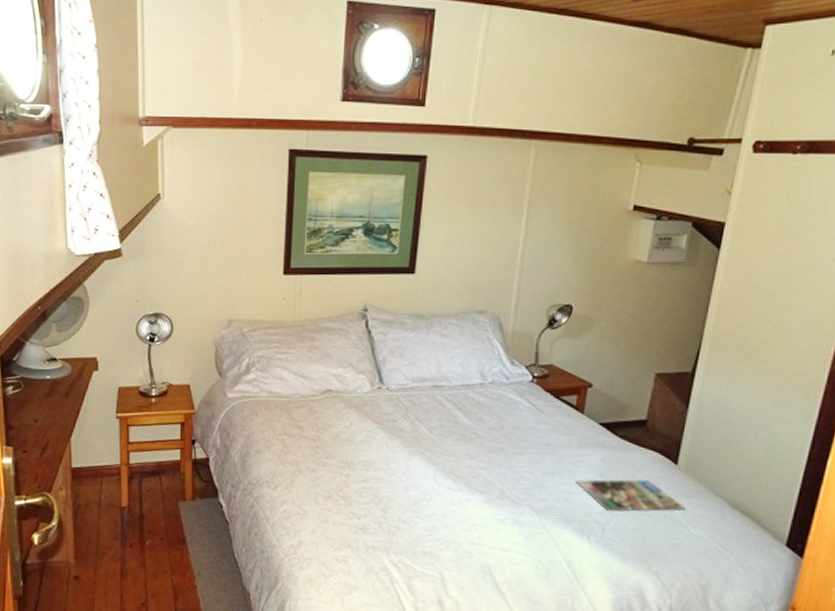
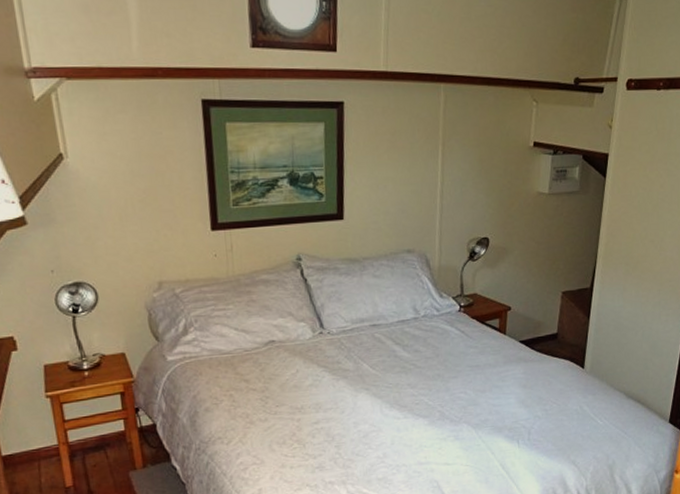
magazine: present [575,479,686,512] -> none [503,385,593,416]

